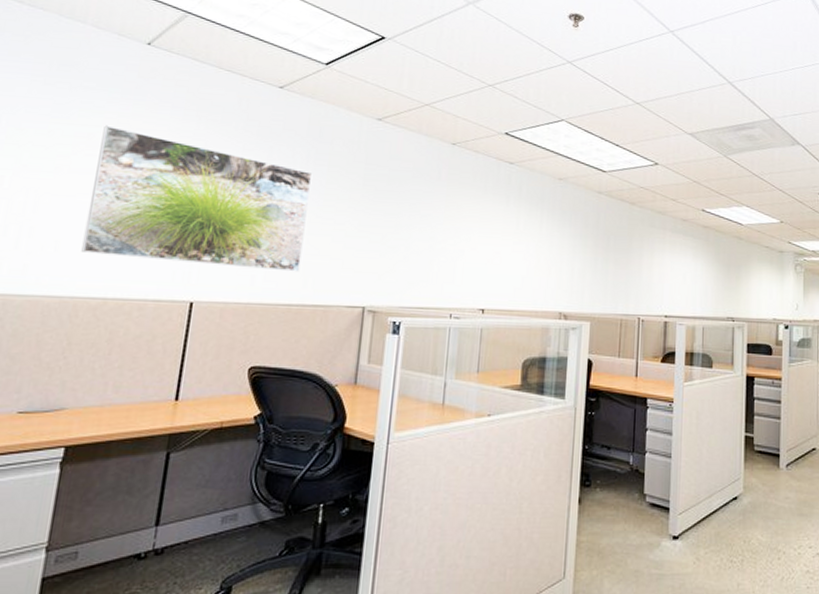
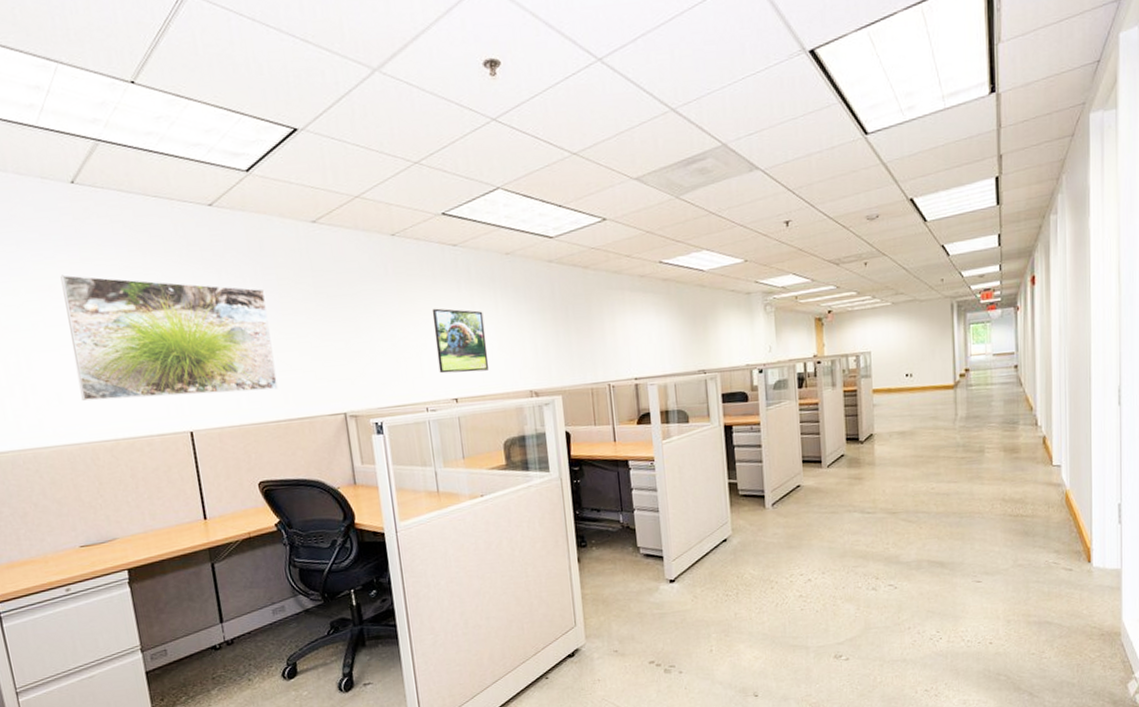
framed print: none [471,218,527,286] -> present [432,308,489,374]

